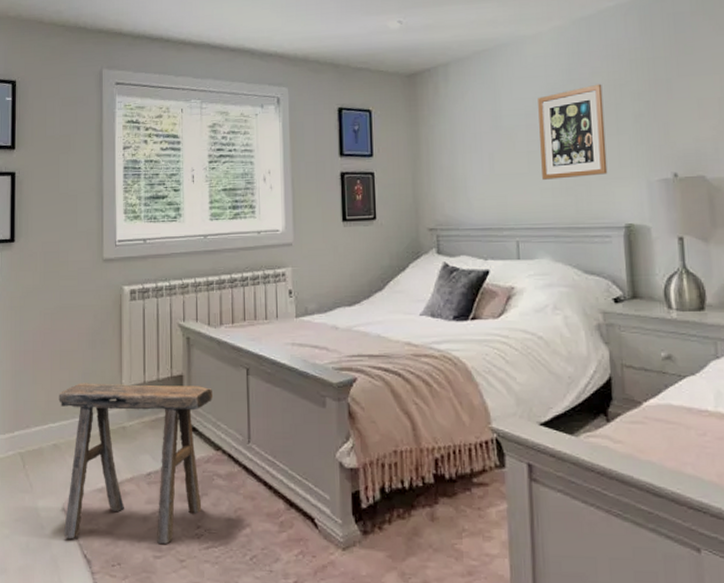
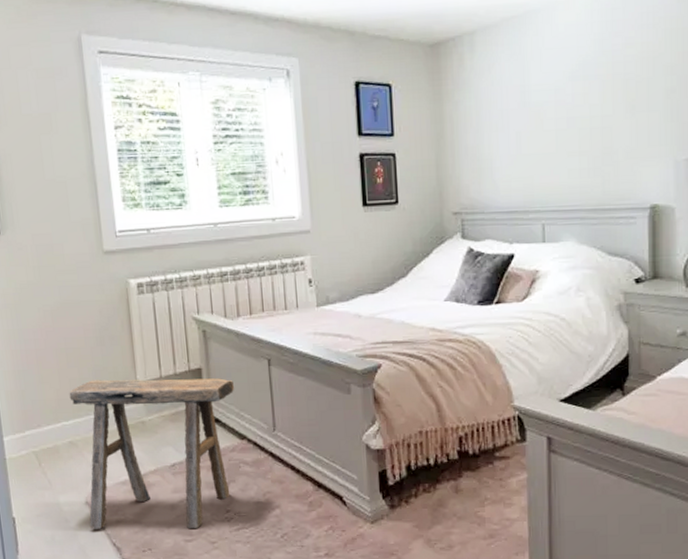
wall art: present [538,84,608,180] -> none [568,56,636,160]

